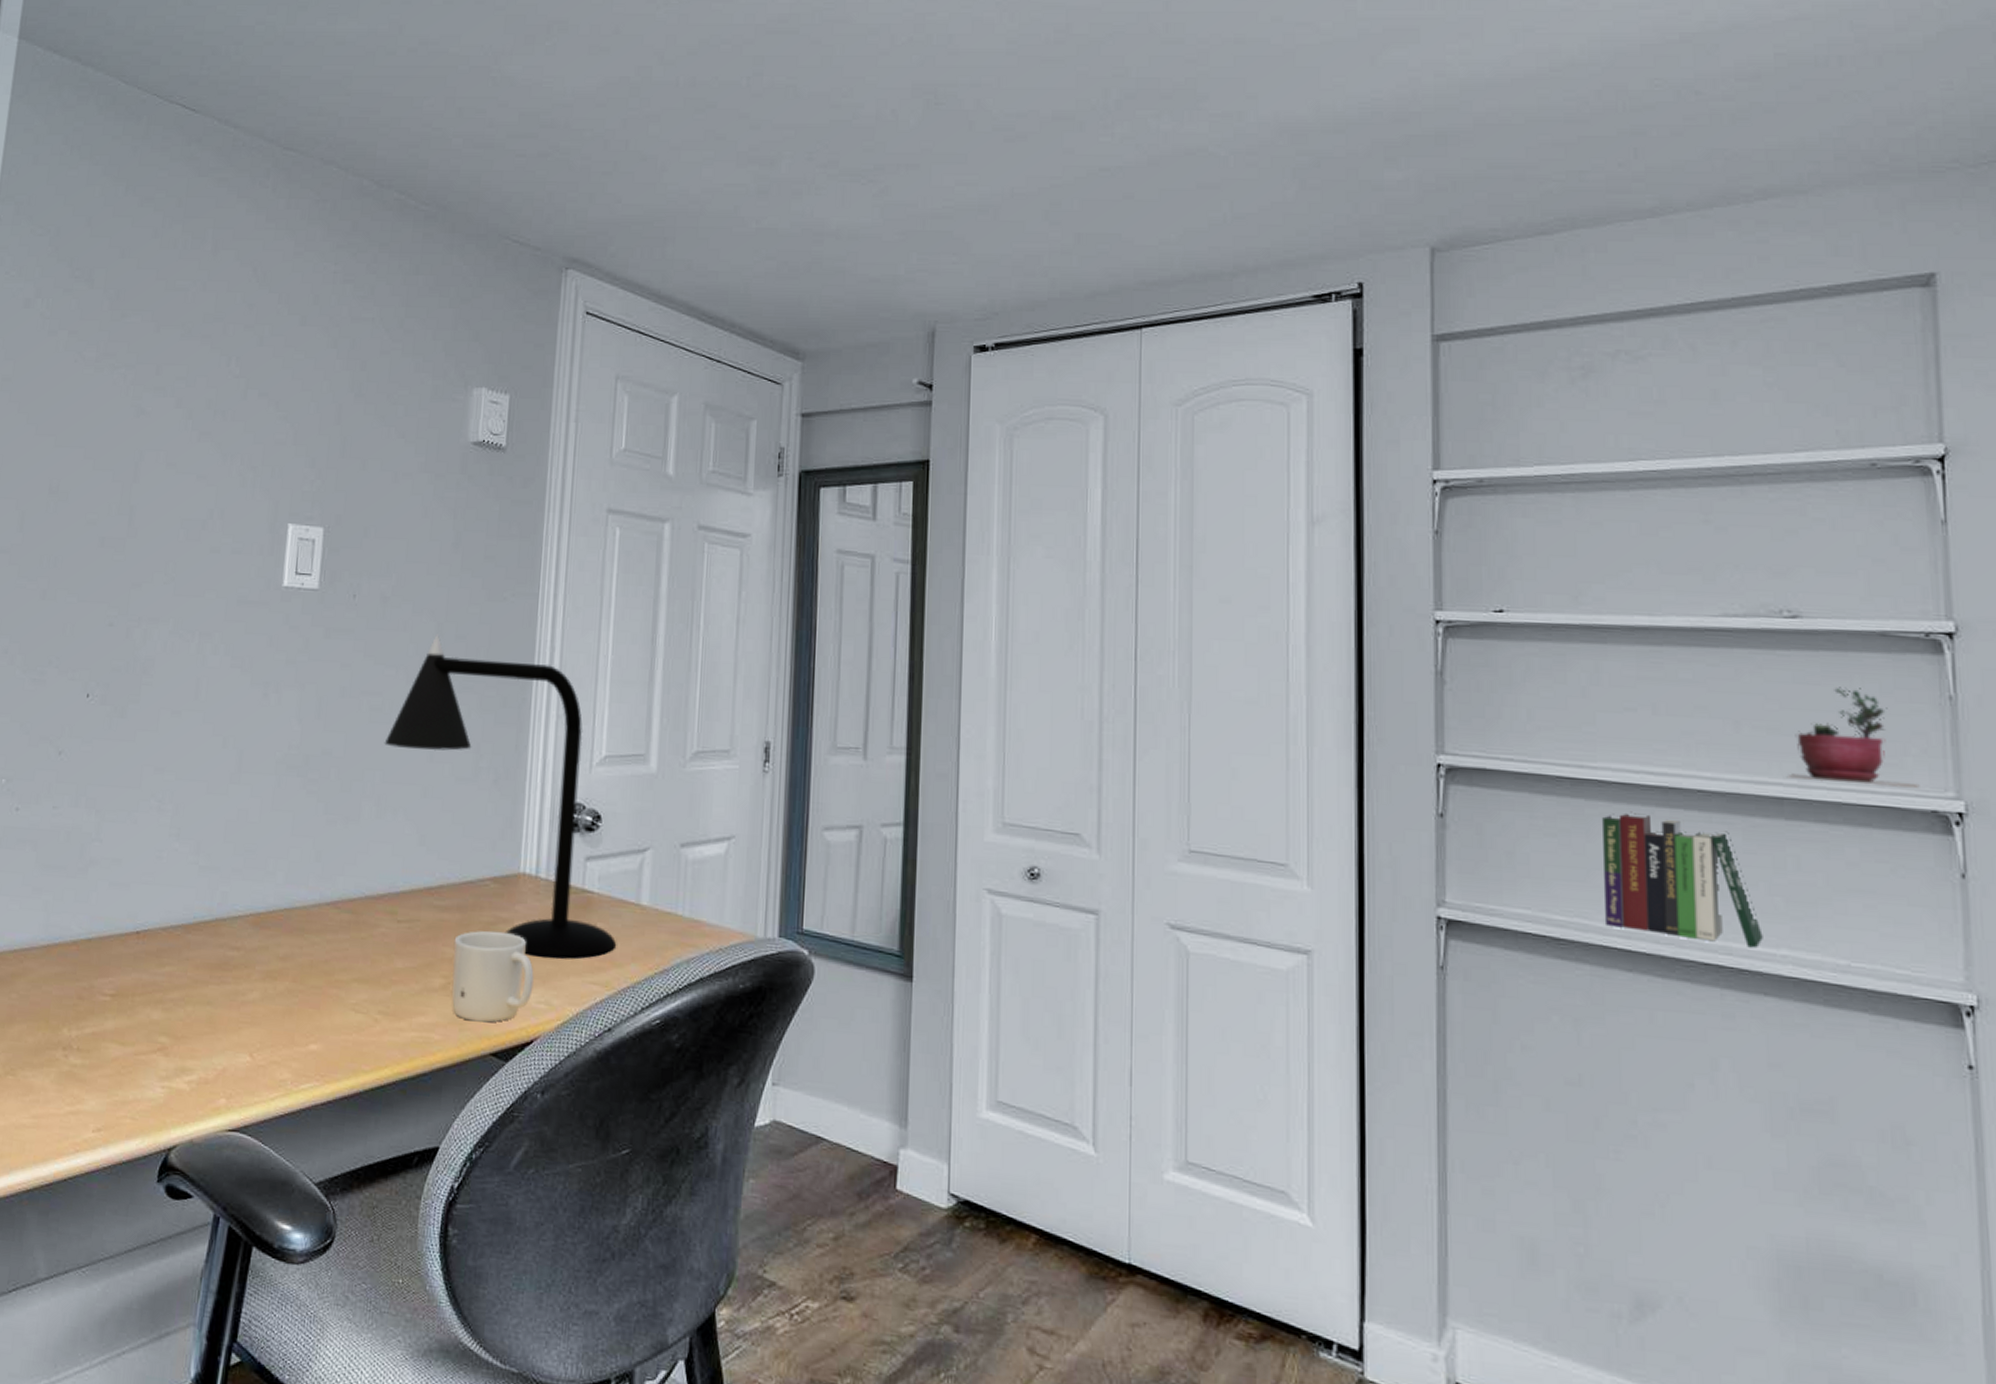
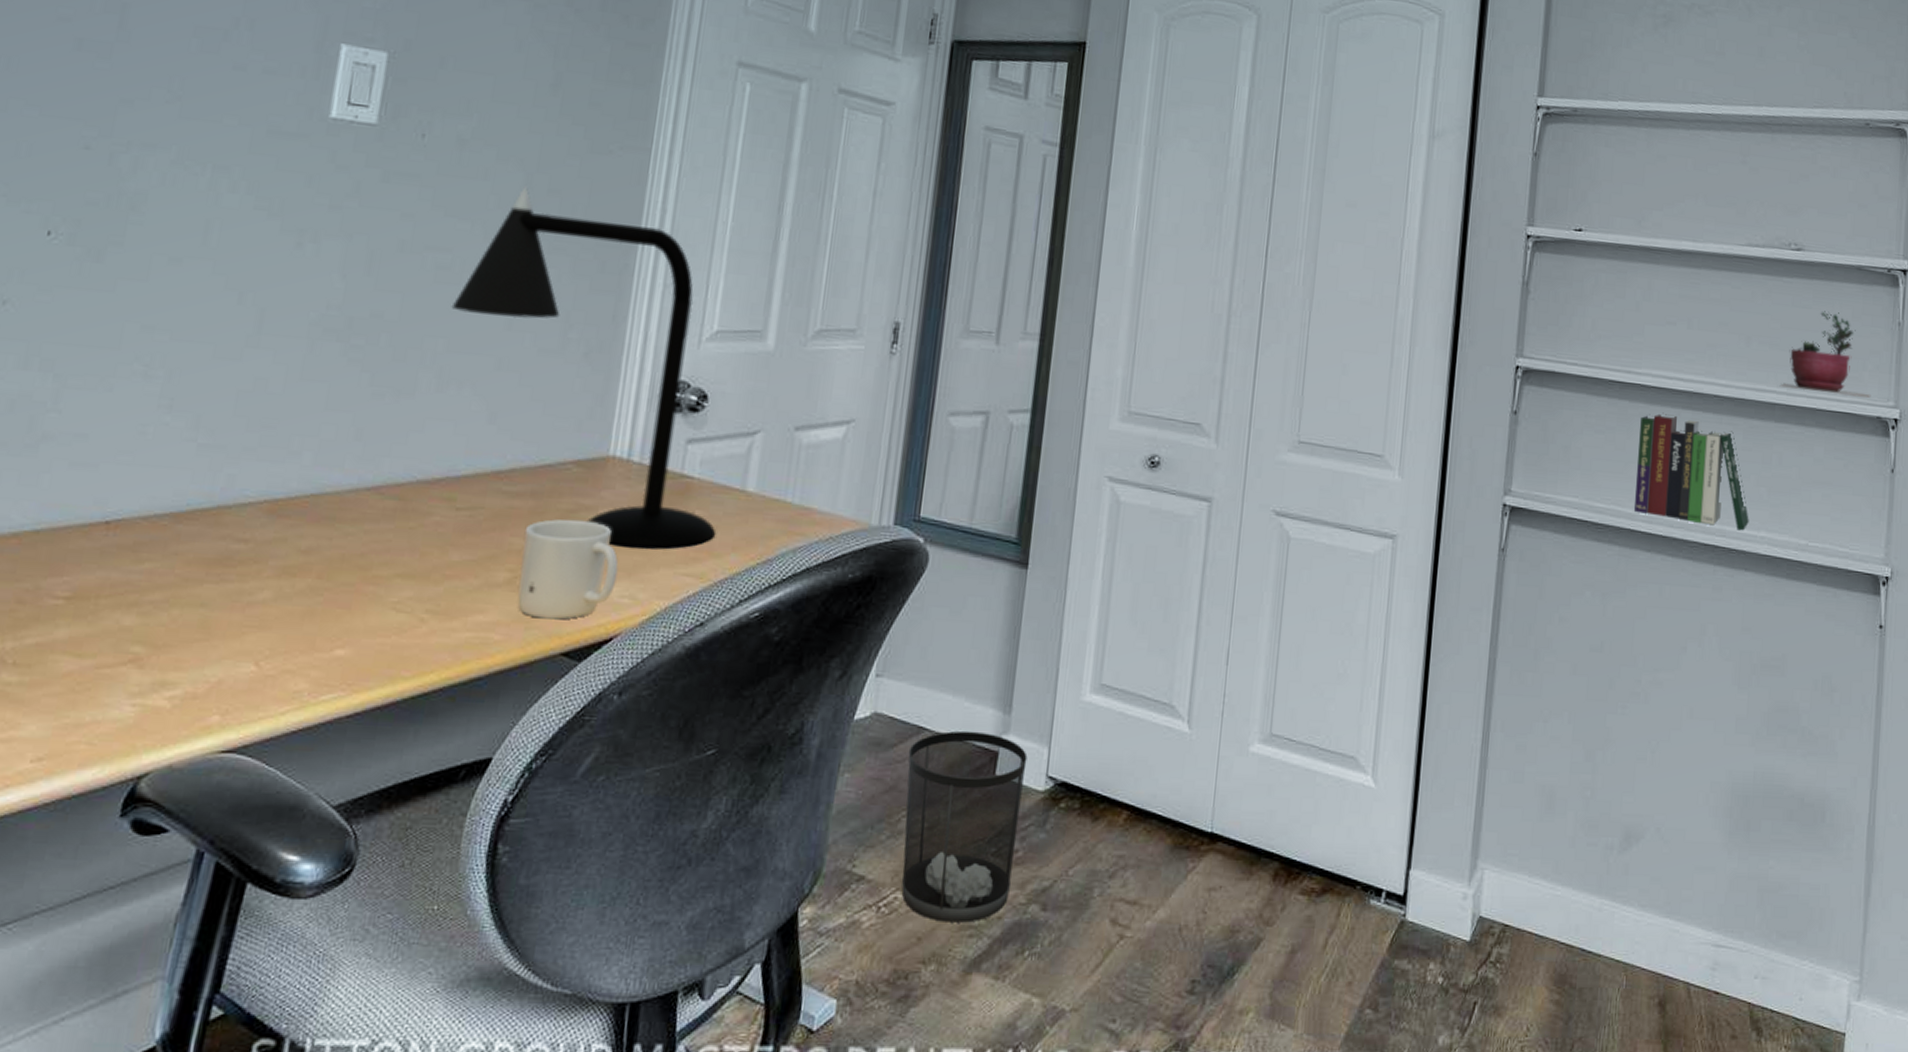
waste bin: none [808,1142,927,1338] -> present [901,730,1028,923]

